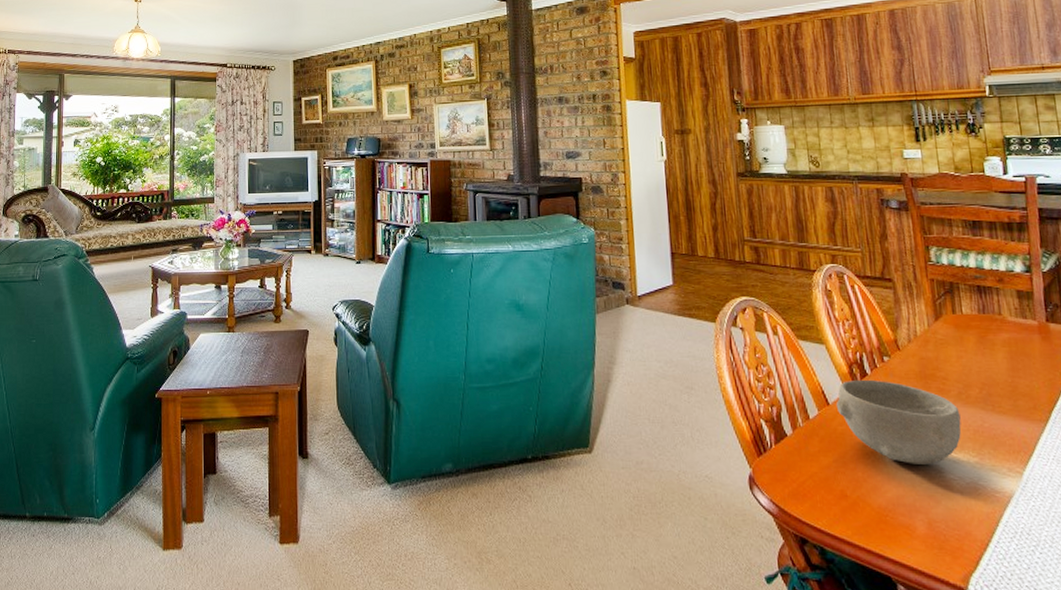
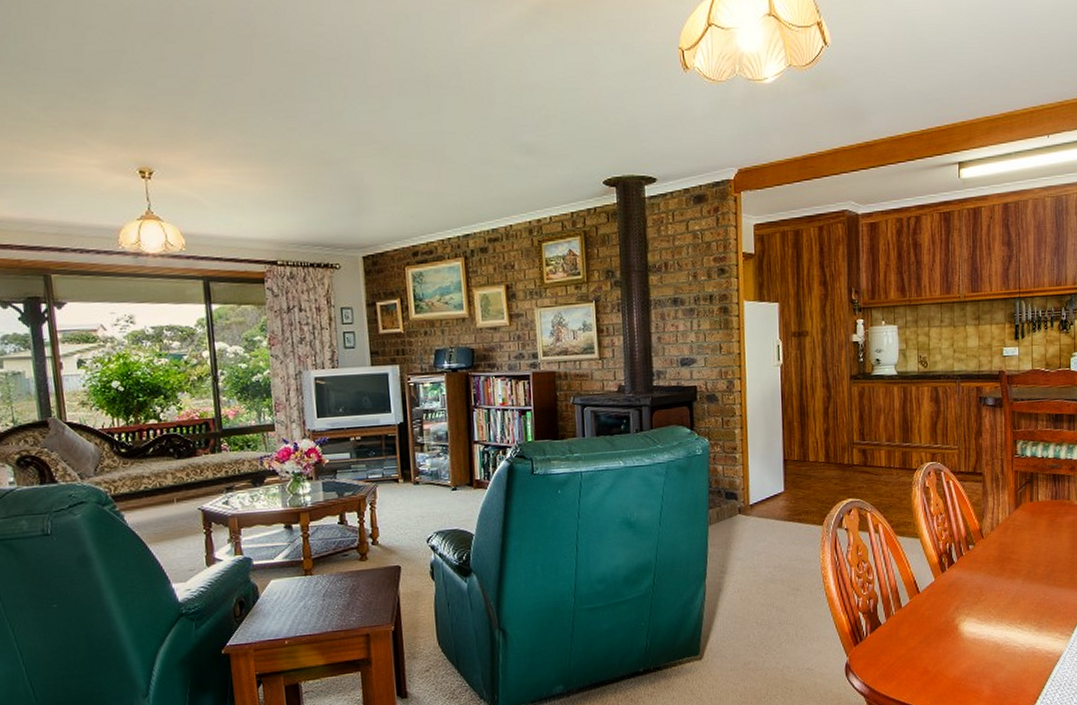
bowl: present [835,379,962,465] -> none [925,566,1027,638]

